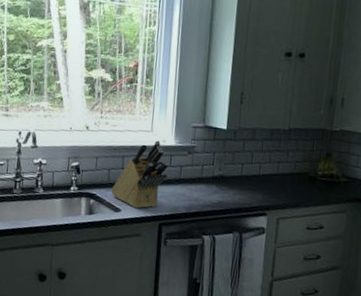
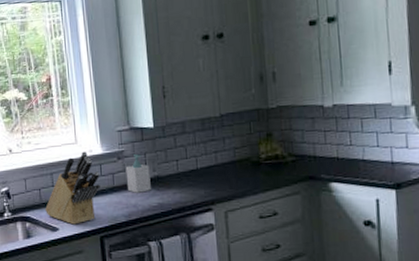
soap bottle: none [192,150,216,189] -> present [125,153,151,193]

